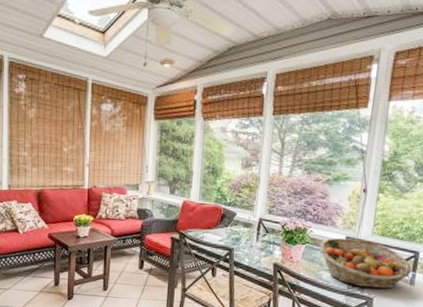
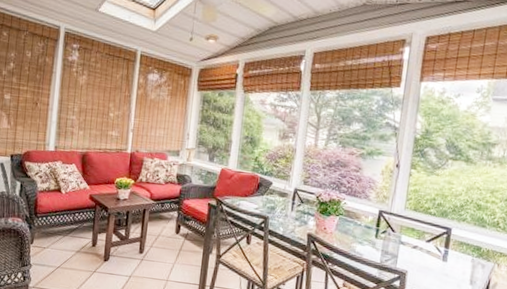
fruit basket: present [320,237,412,289] -> none [353,211,445,265]

